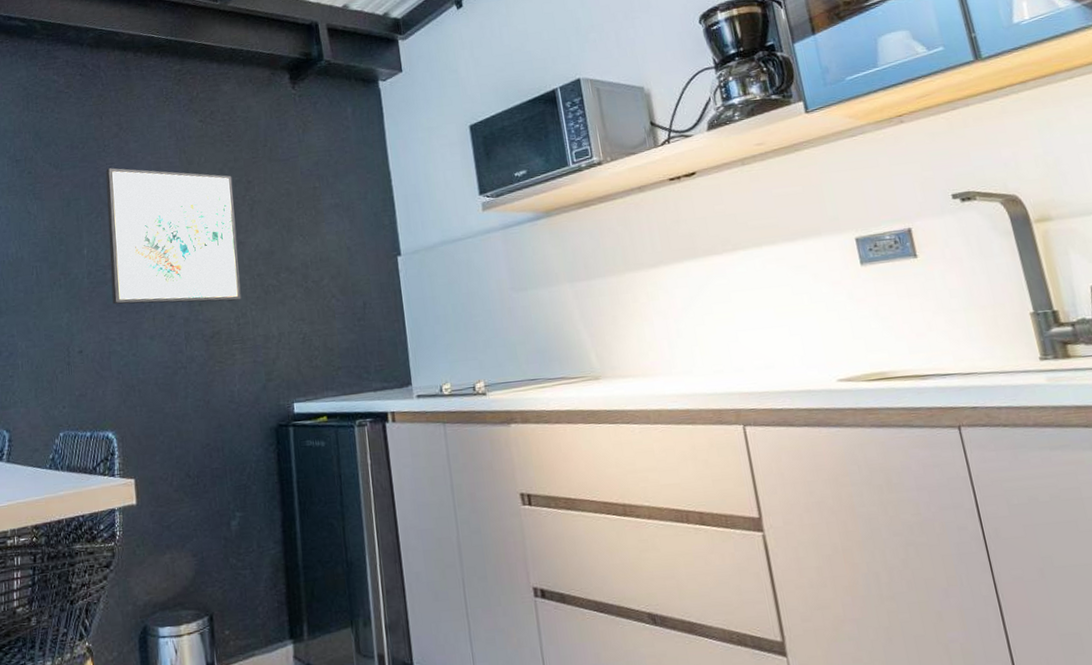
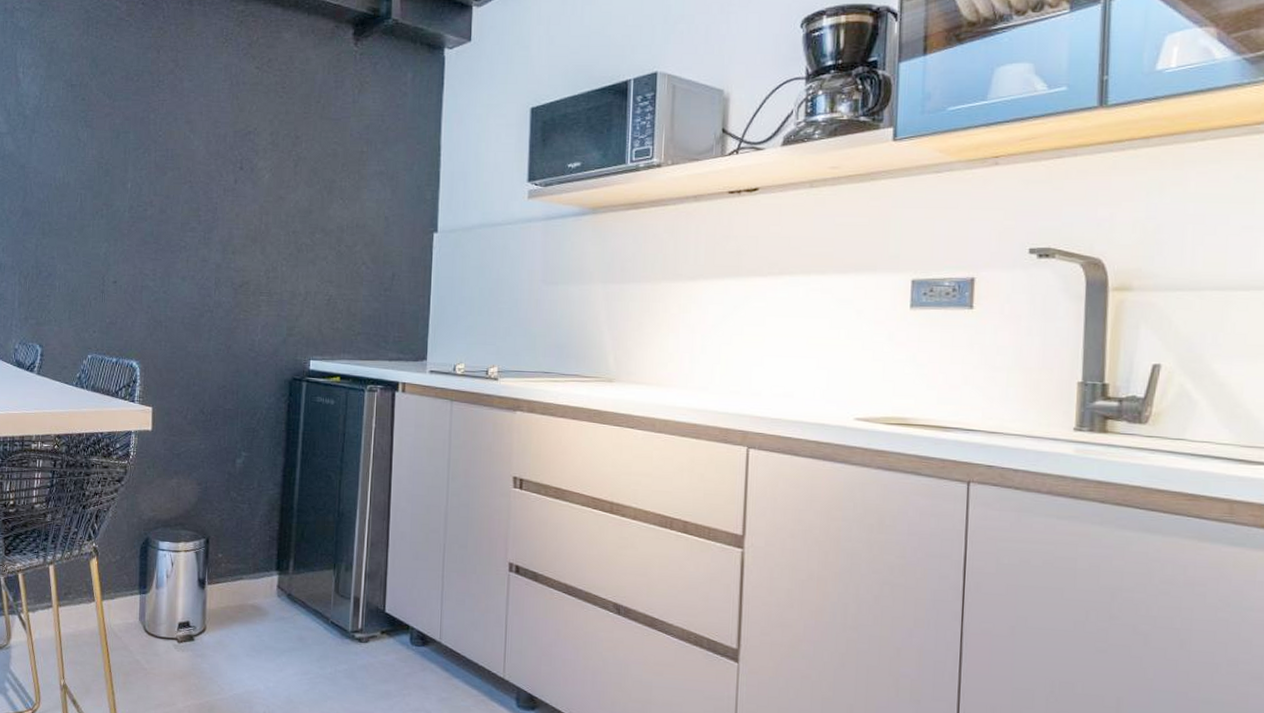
wall art: present [105,168,242,305] -> none [150,105,281,255]

